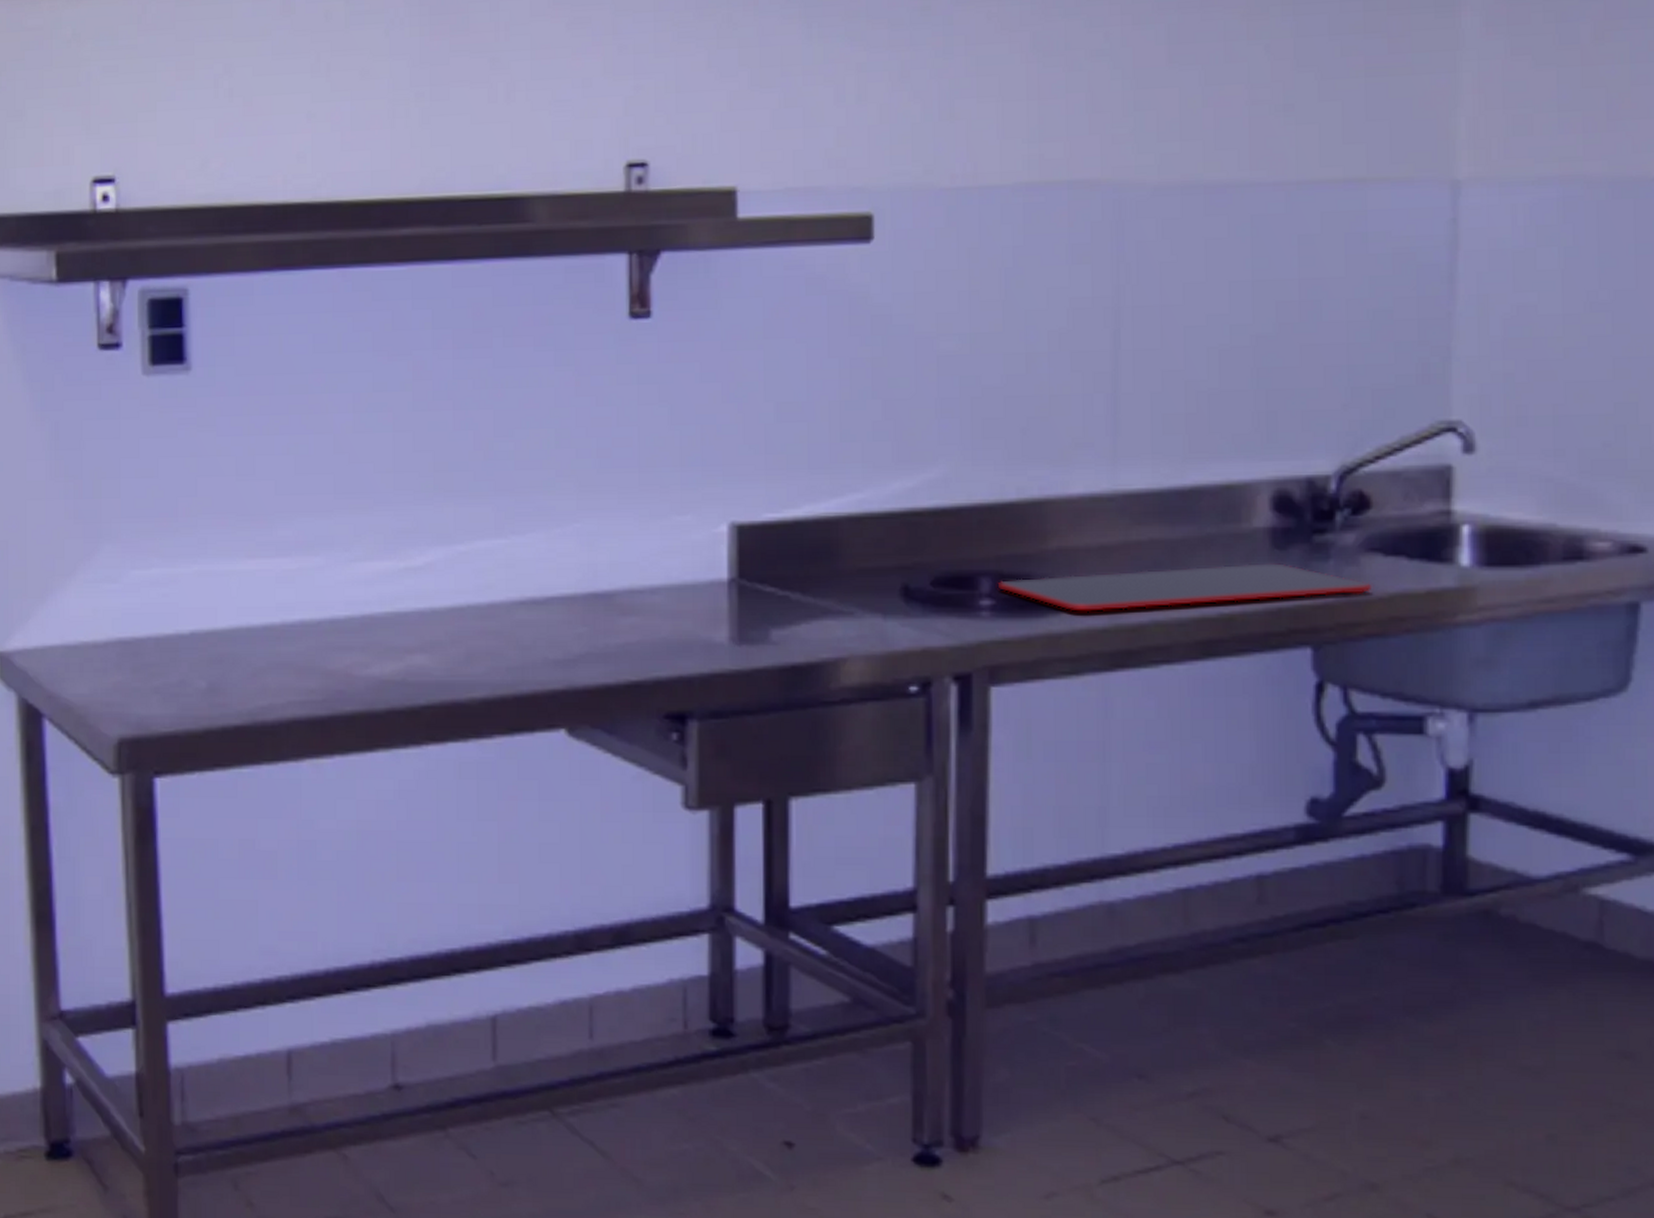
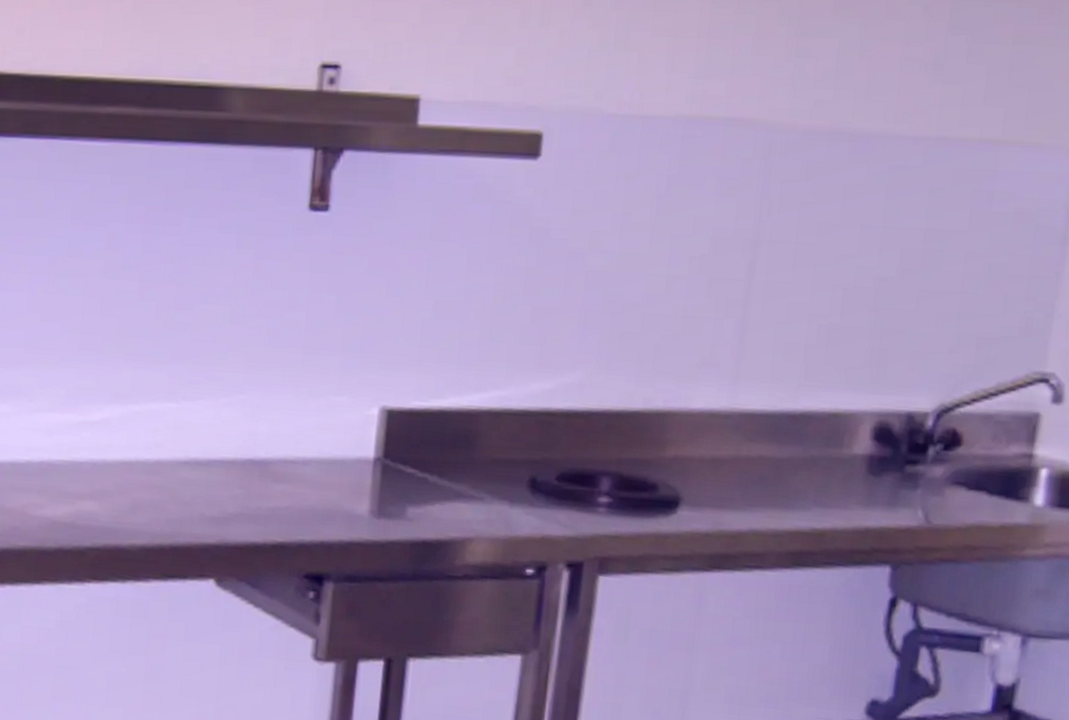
cutting board: present [997,563,1371,612] -> none [616,481,952,523]

